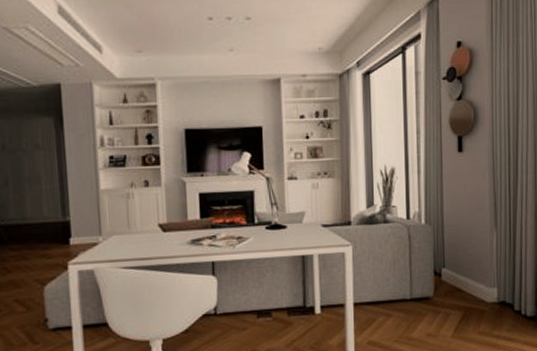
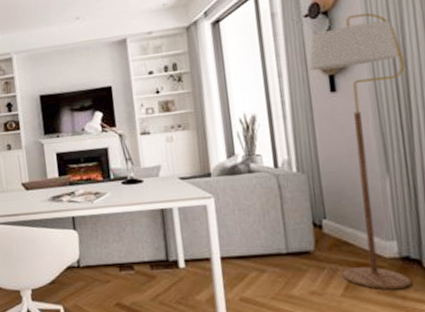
floor lamp: none [443,82,516,331] -> present [309,12,412,290]

